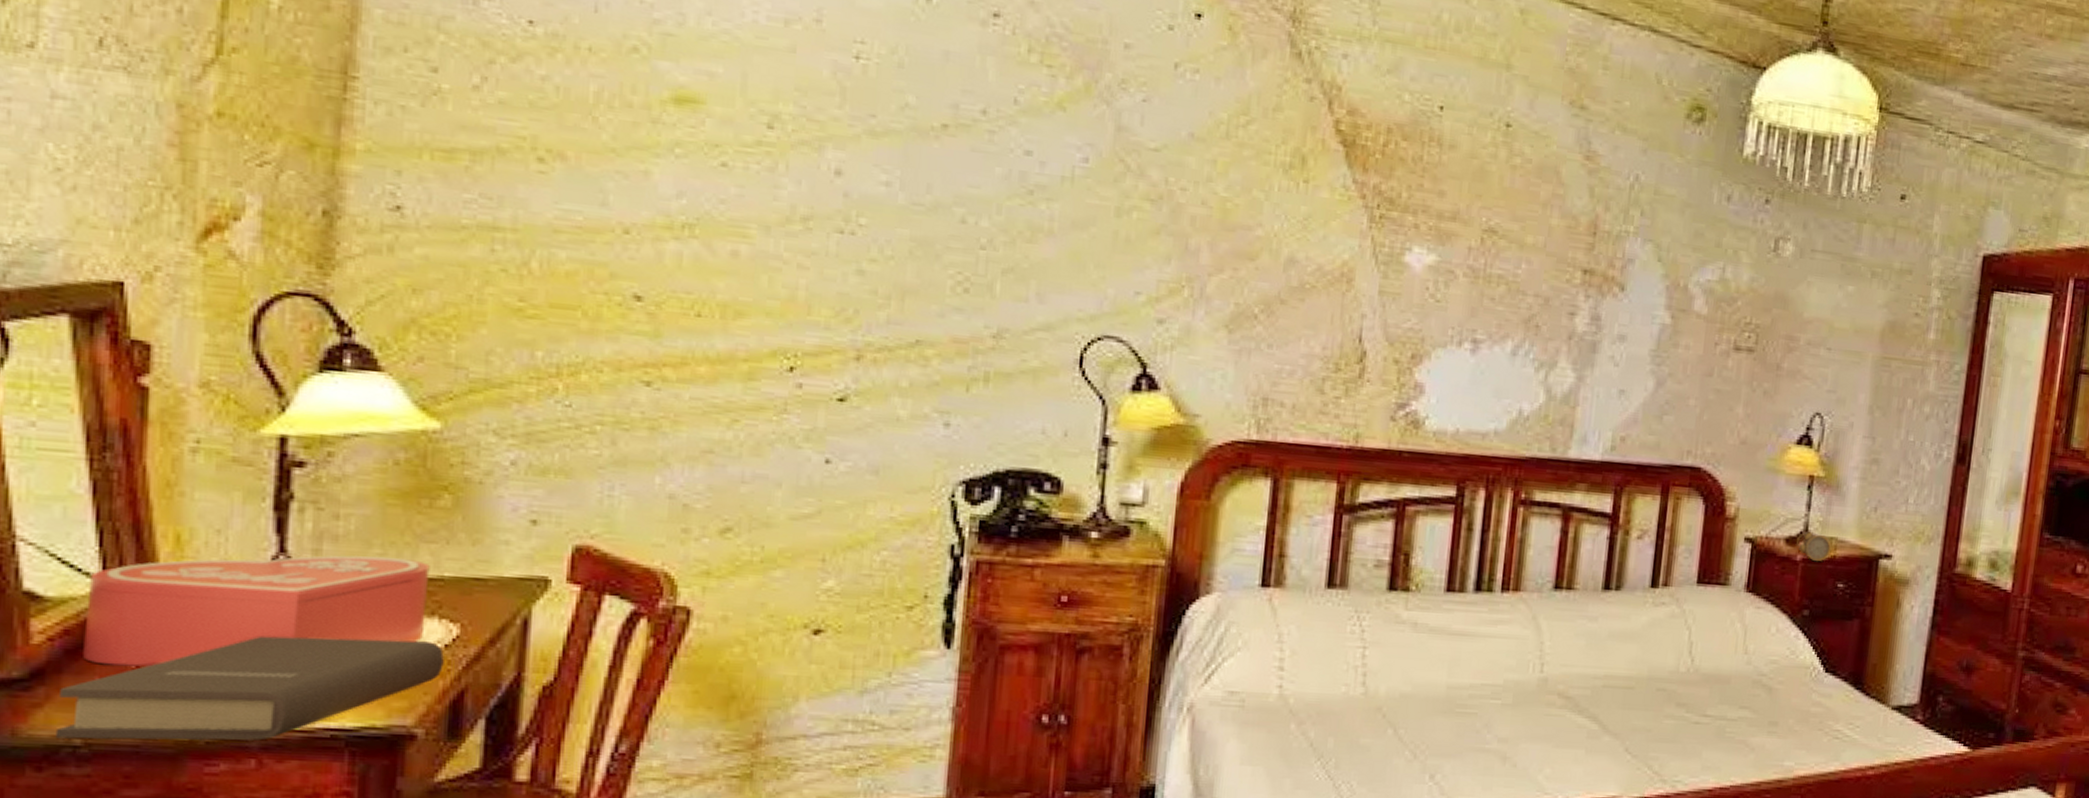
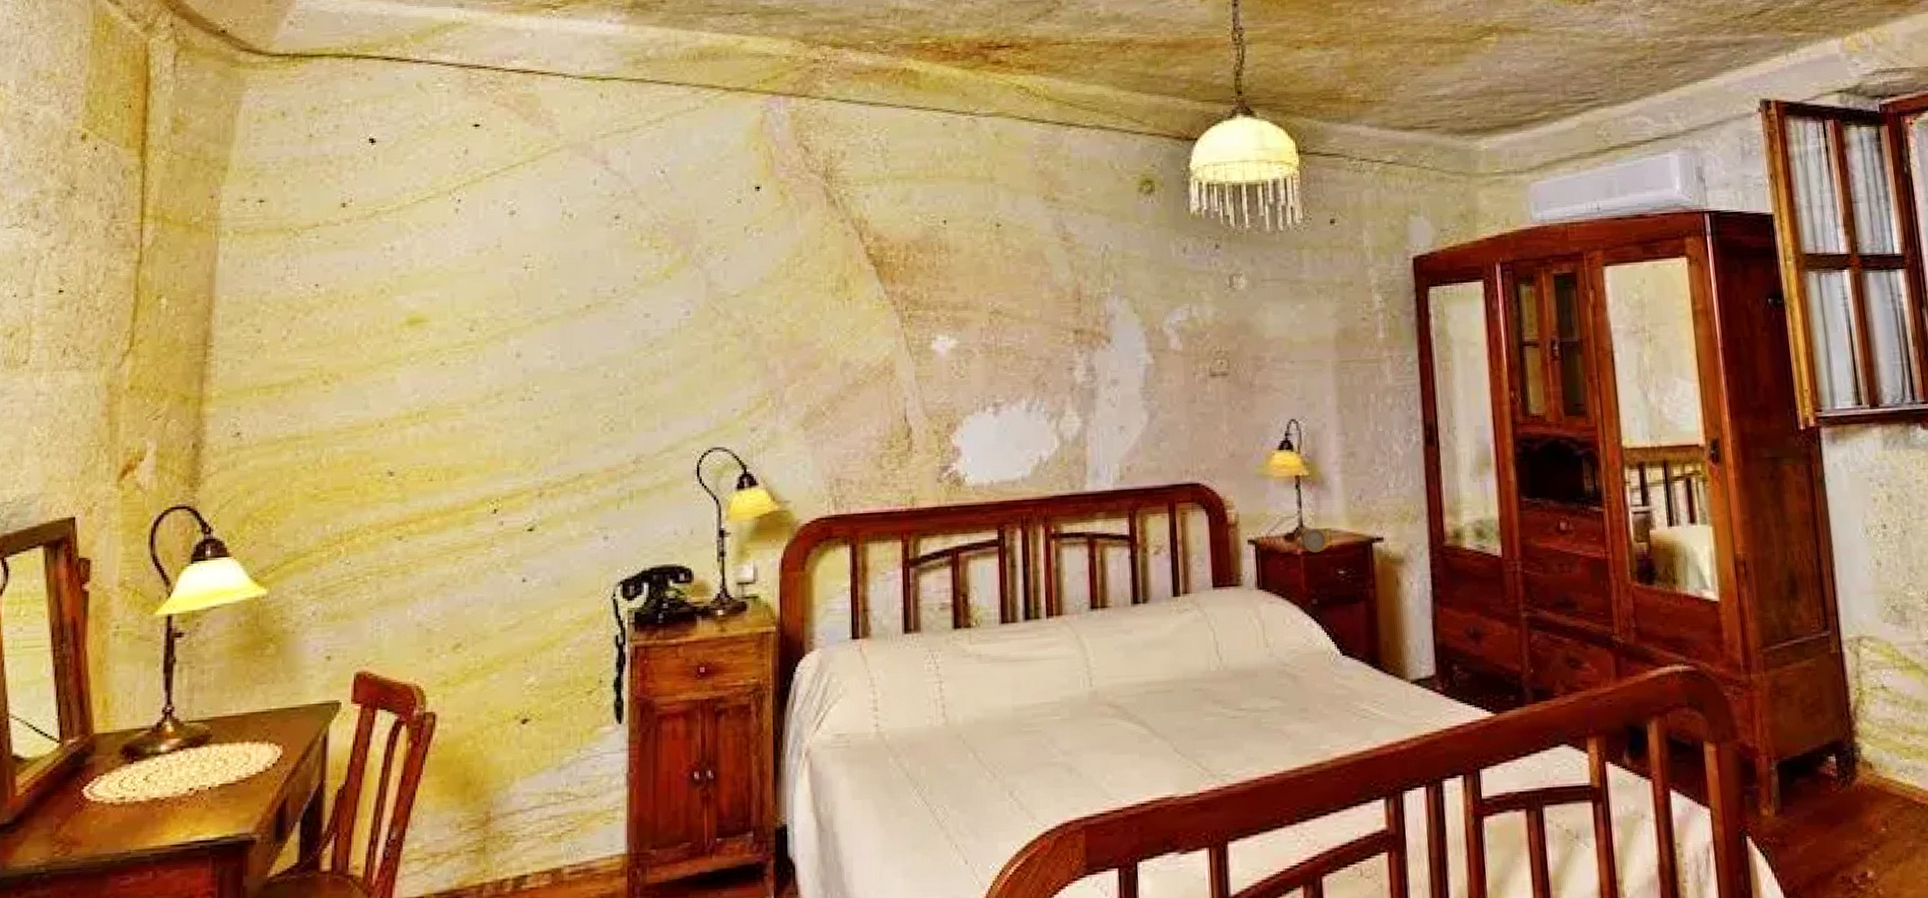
book: present [54,635,444,741] -> none [29,763,272,868]
jewelry box: present [83,555,430,667] -> none [47,698,262,807]

